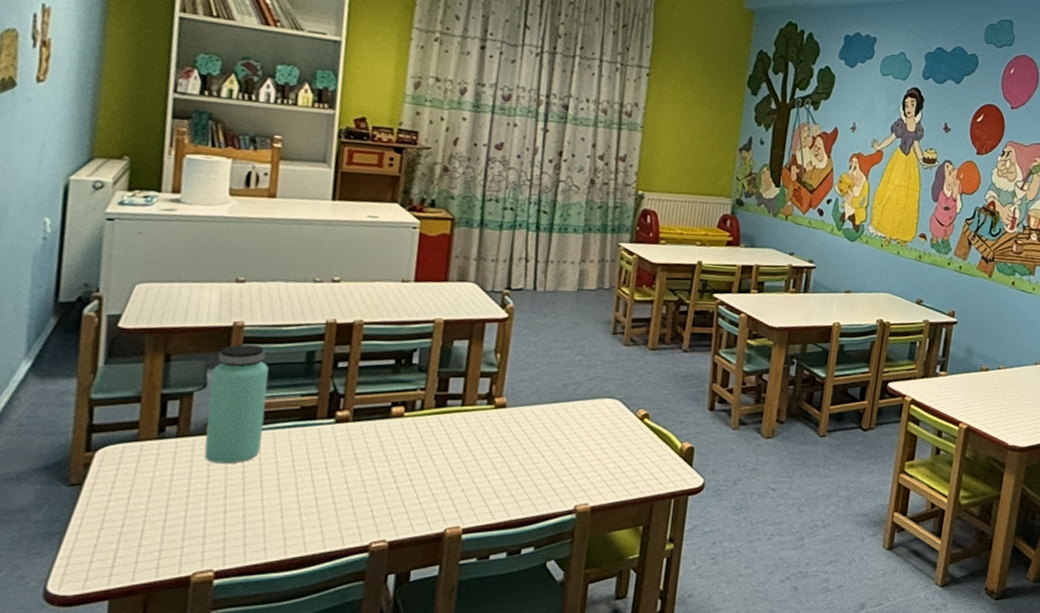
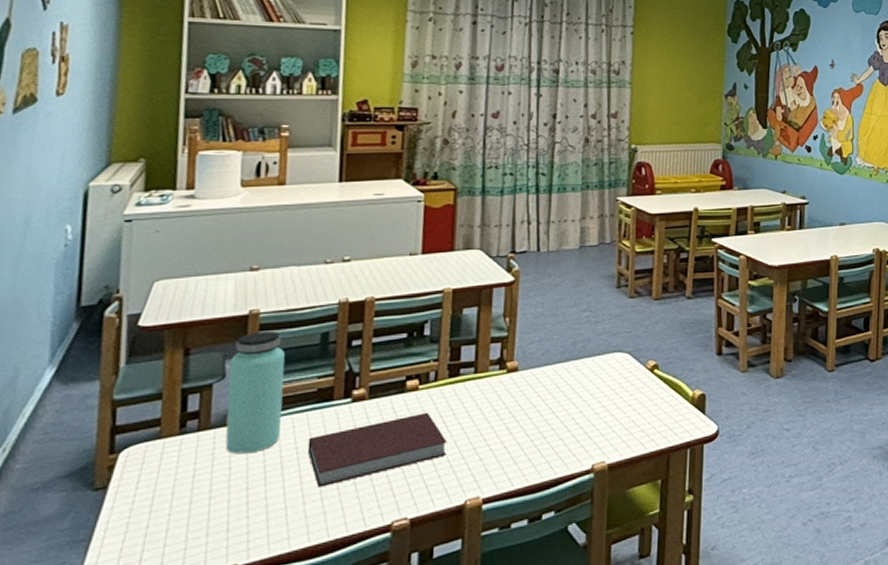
notebook: none [287,439,431,503] -> present [307,412,448,487]

